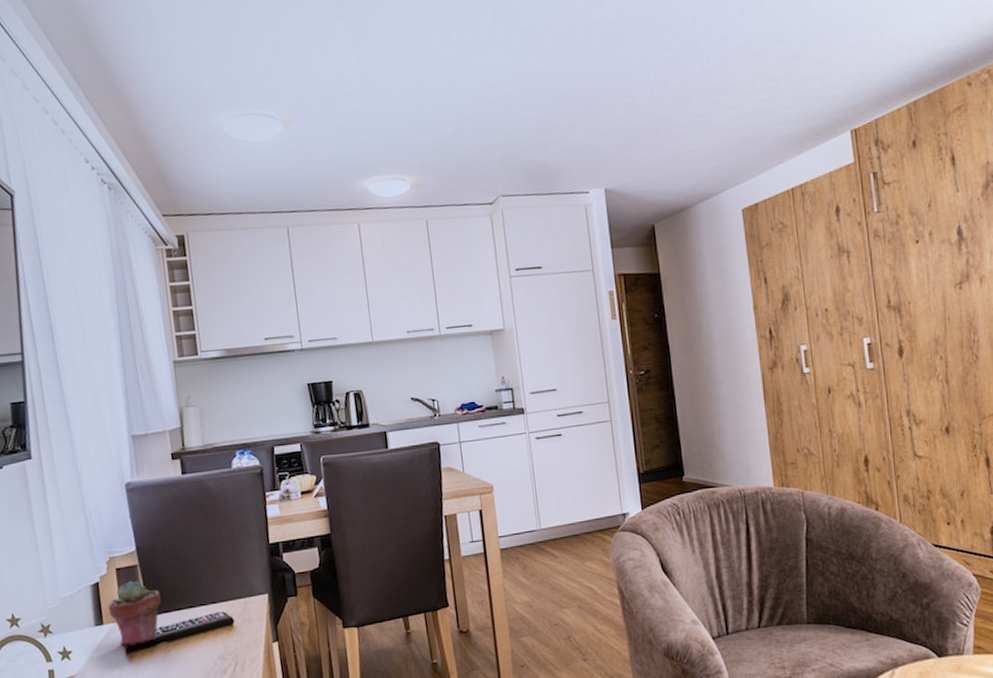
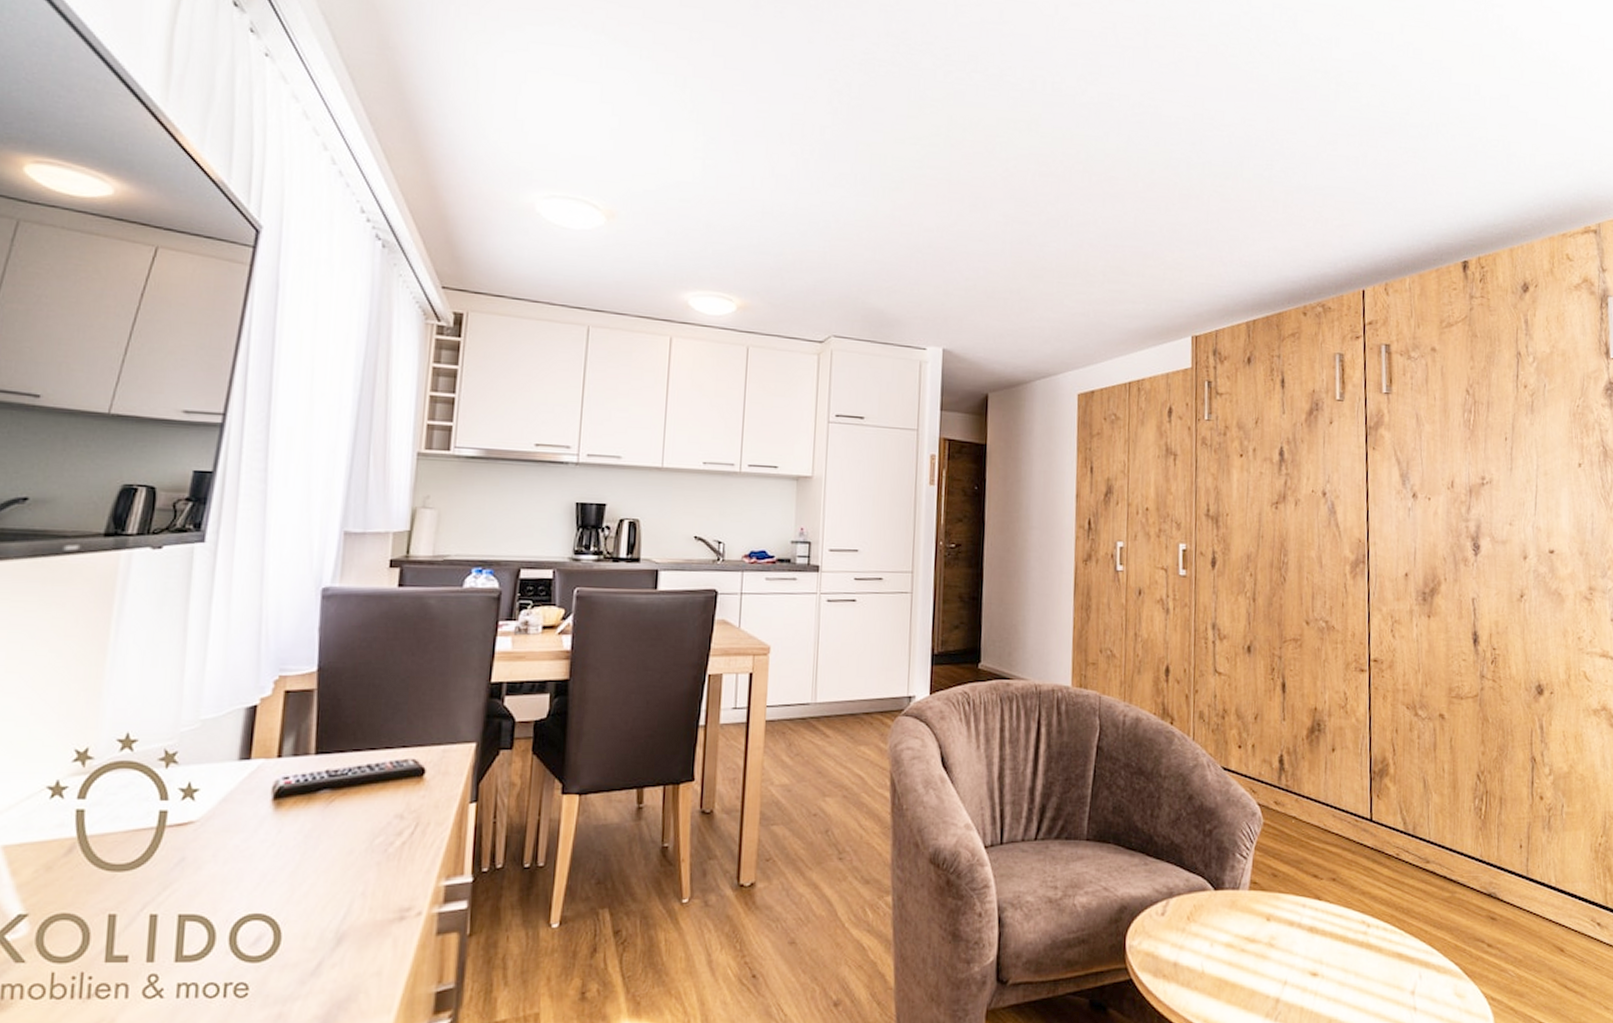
potted succulent: present [108,581,161,646] -> none [262,708,336,790]

